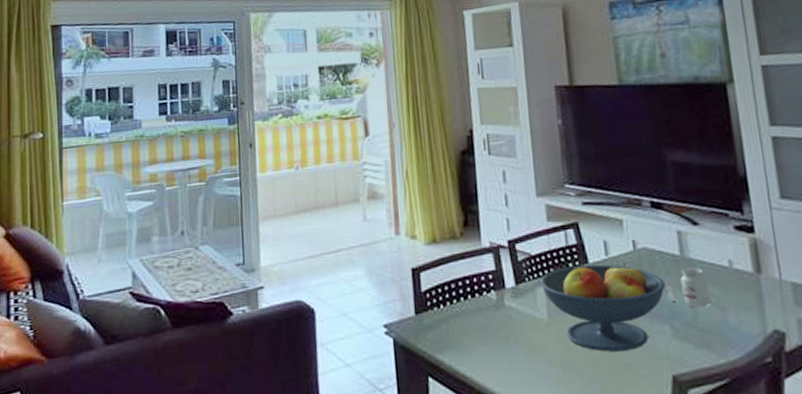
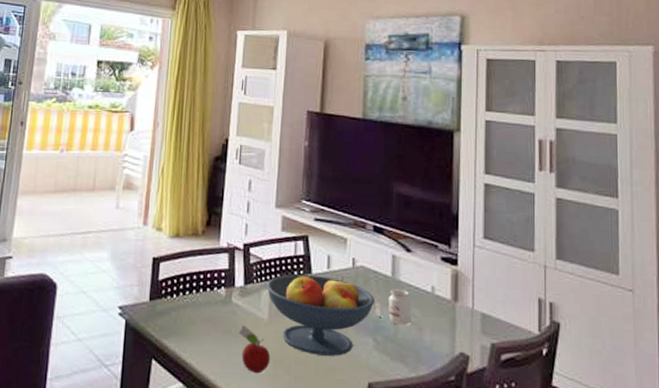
fruit: none [518,329,558,380] -> present [239,325,271,374]

